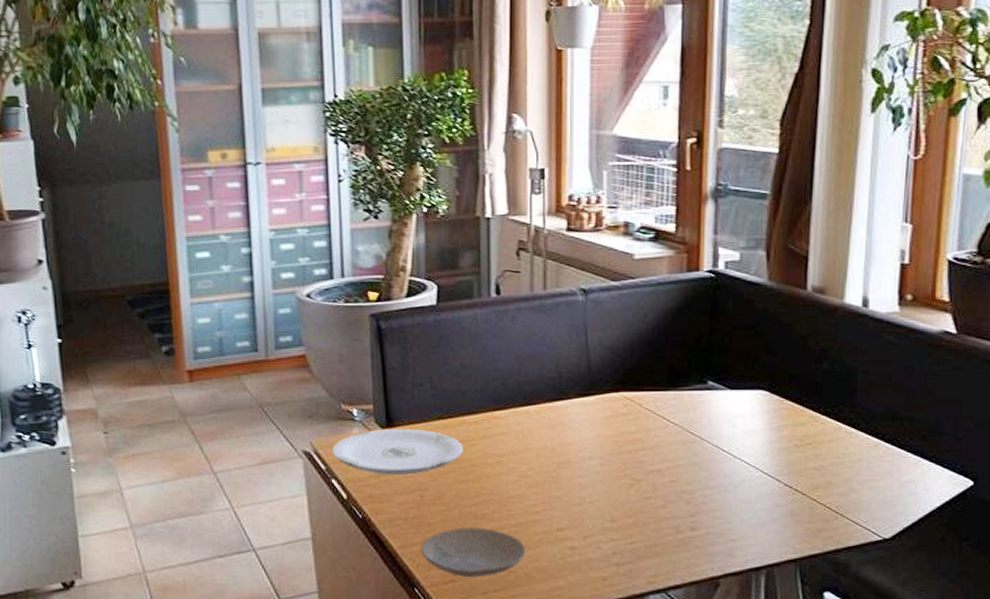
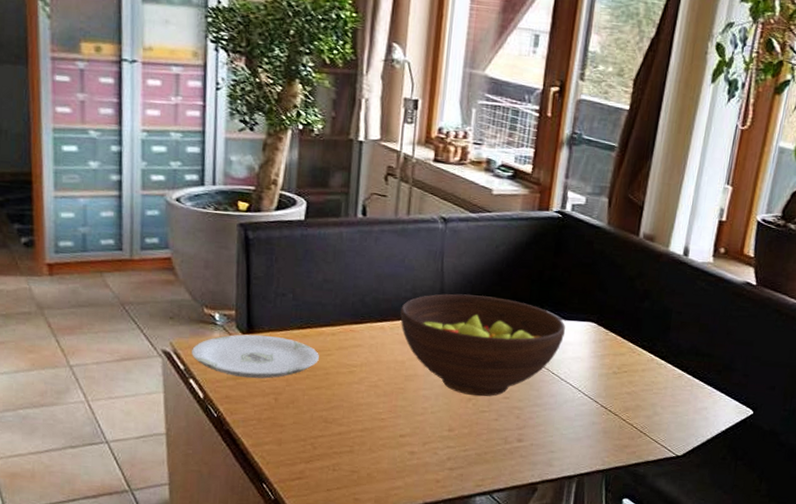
plate: present [421,528,526,577] -> none [271,430,370,476]
fruit bowl: none [546,369,732,482] -> present [400,293,565,397]

